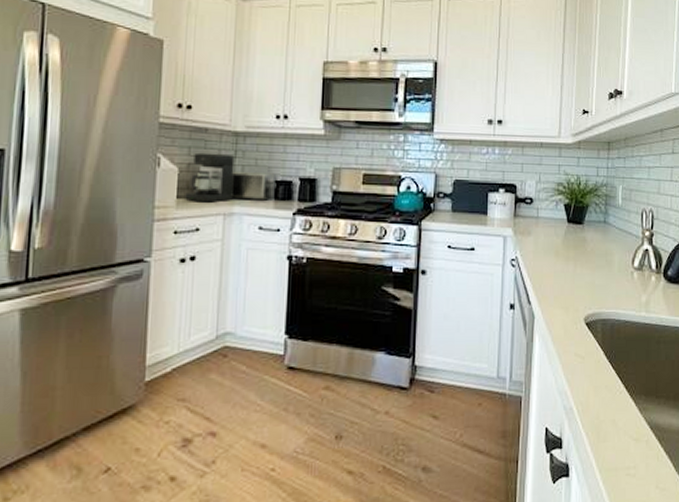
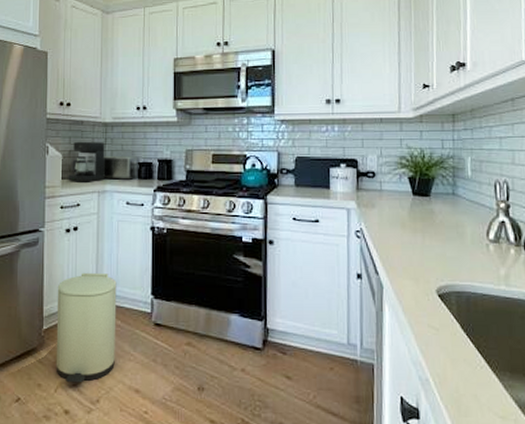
pedal bin: none [160,310,243,444] -> present [56,272,117,383]

